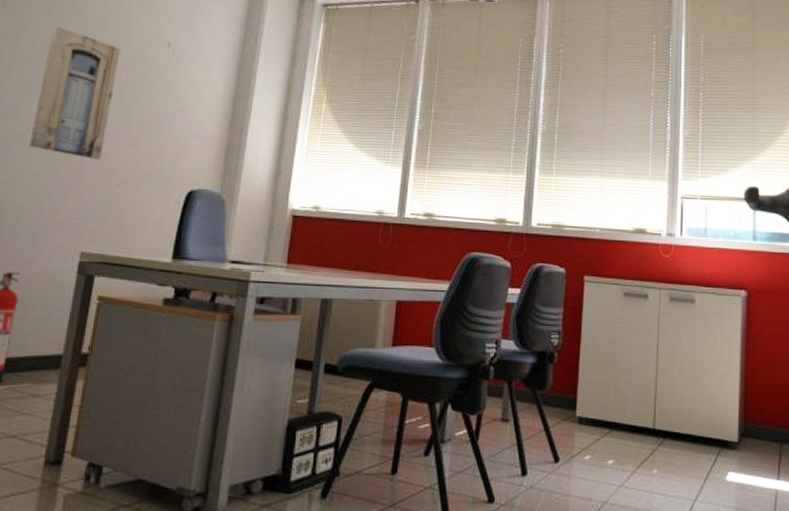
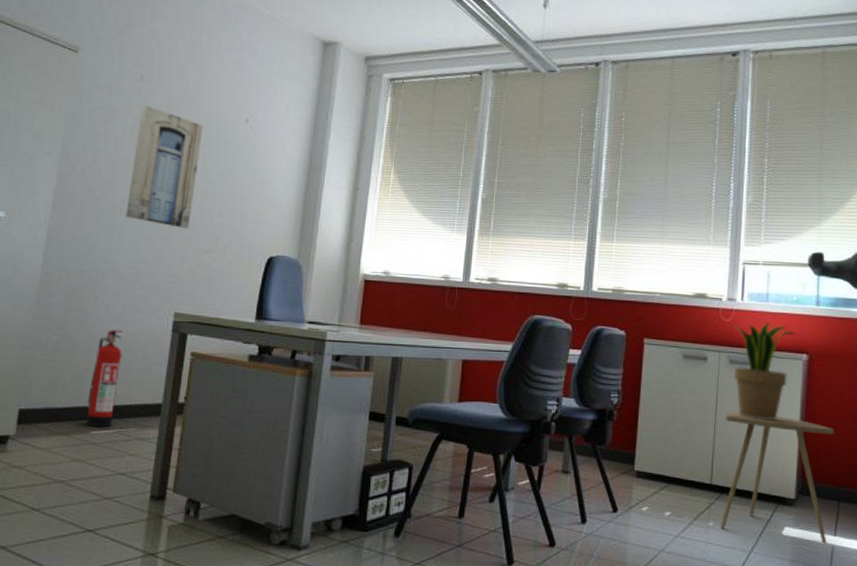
side table: none [664,351,774,488] -> present [720,412,834,544]
potted plant: none [672,257,735,360] -> present [732,322,796,421]

